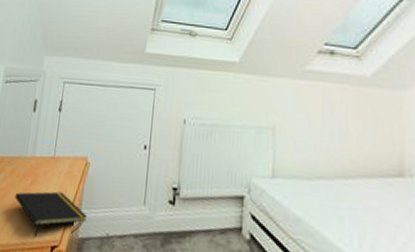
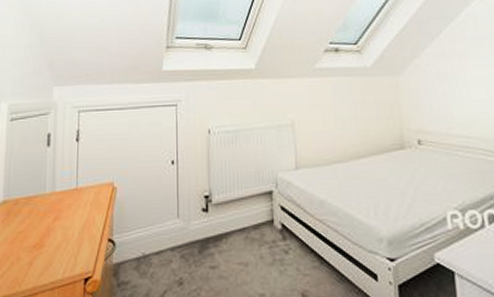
notepad: present [14,191,88,238] -> none [37,222,121,274]

